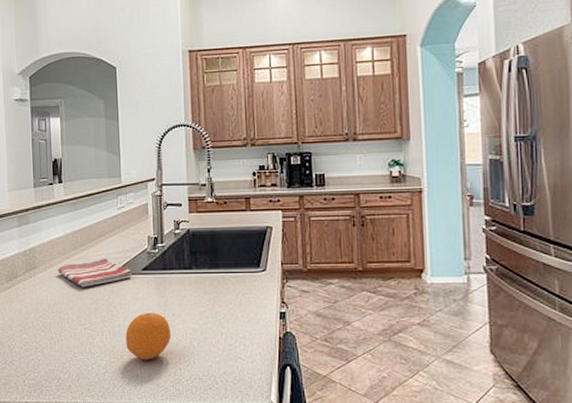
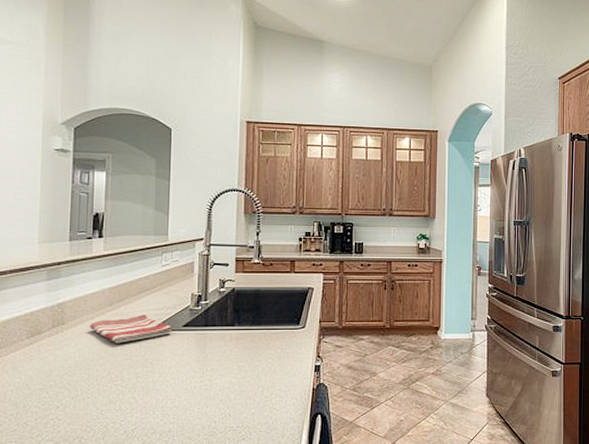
fruit: present [125,313,172,360] -> none [160,368,209,415]

